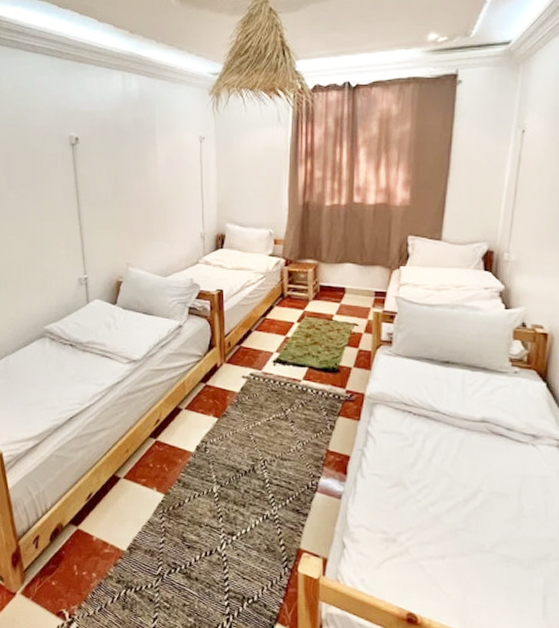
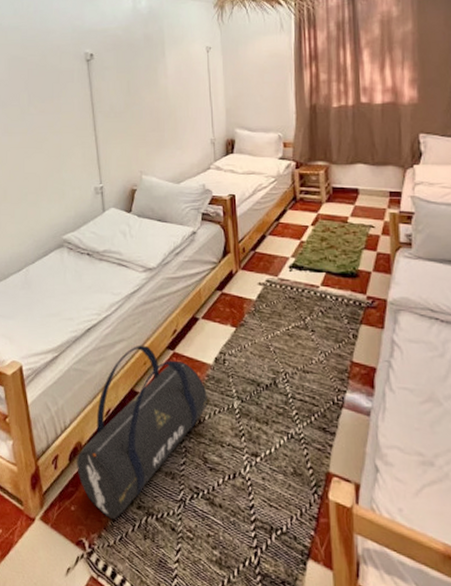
duffel bag: none [58,433,188,593] -> present [77,345,208,520]

